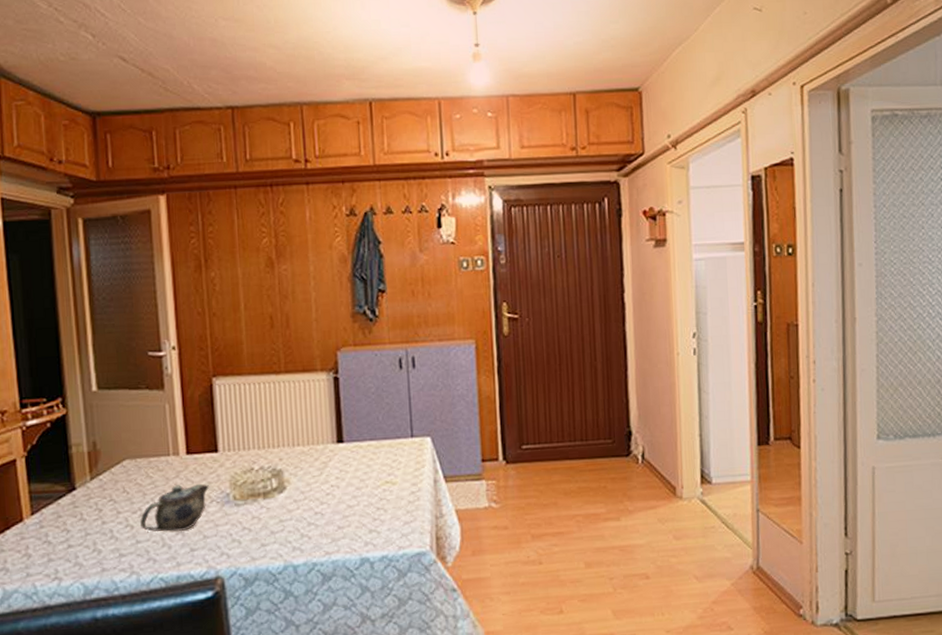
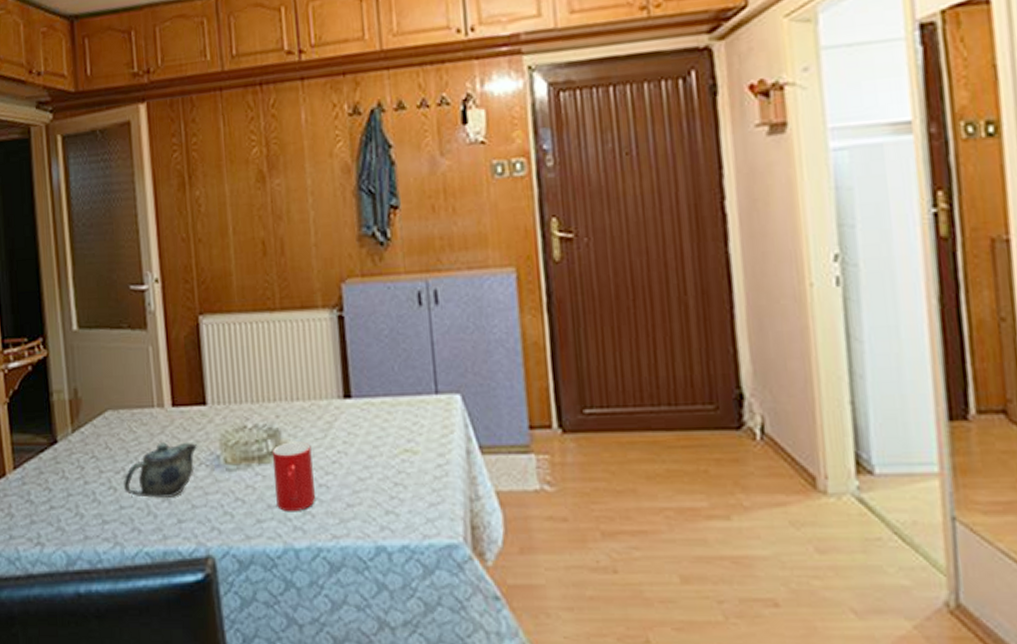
cup: none [275,479,312,536] -> present [272,441,315,512]

